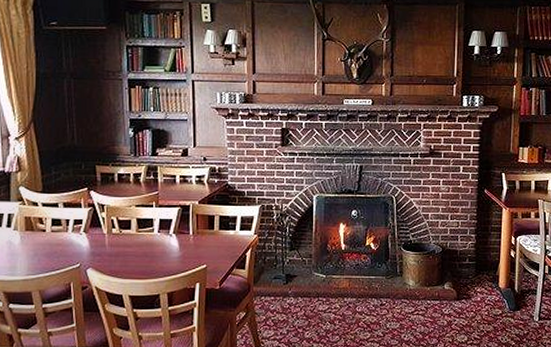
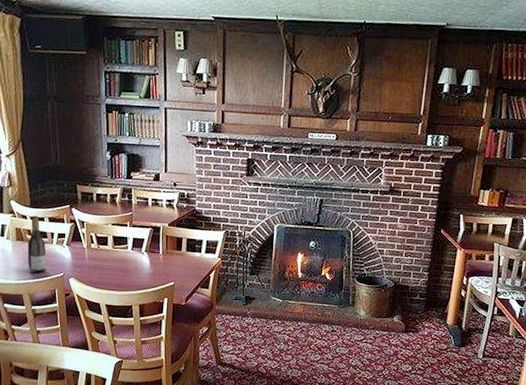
wine bottle: none [38,201,60,266] -> present [27,215,47,274]

